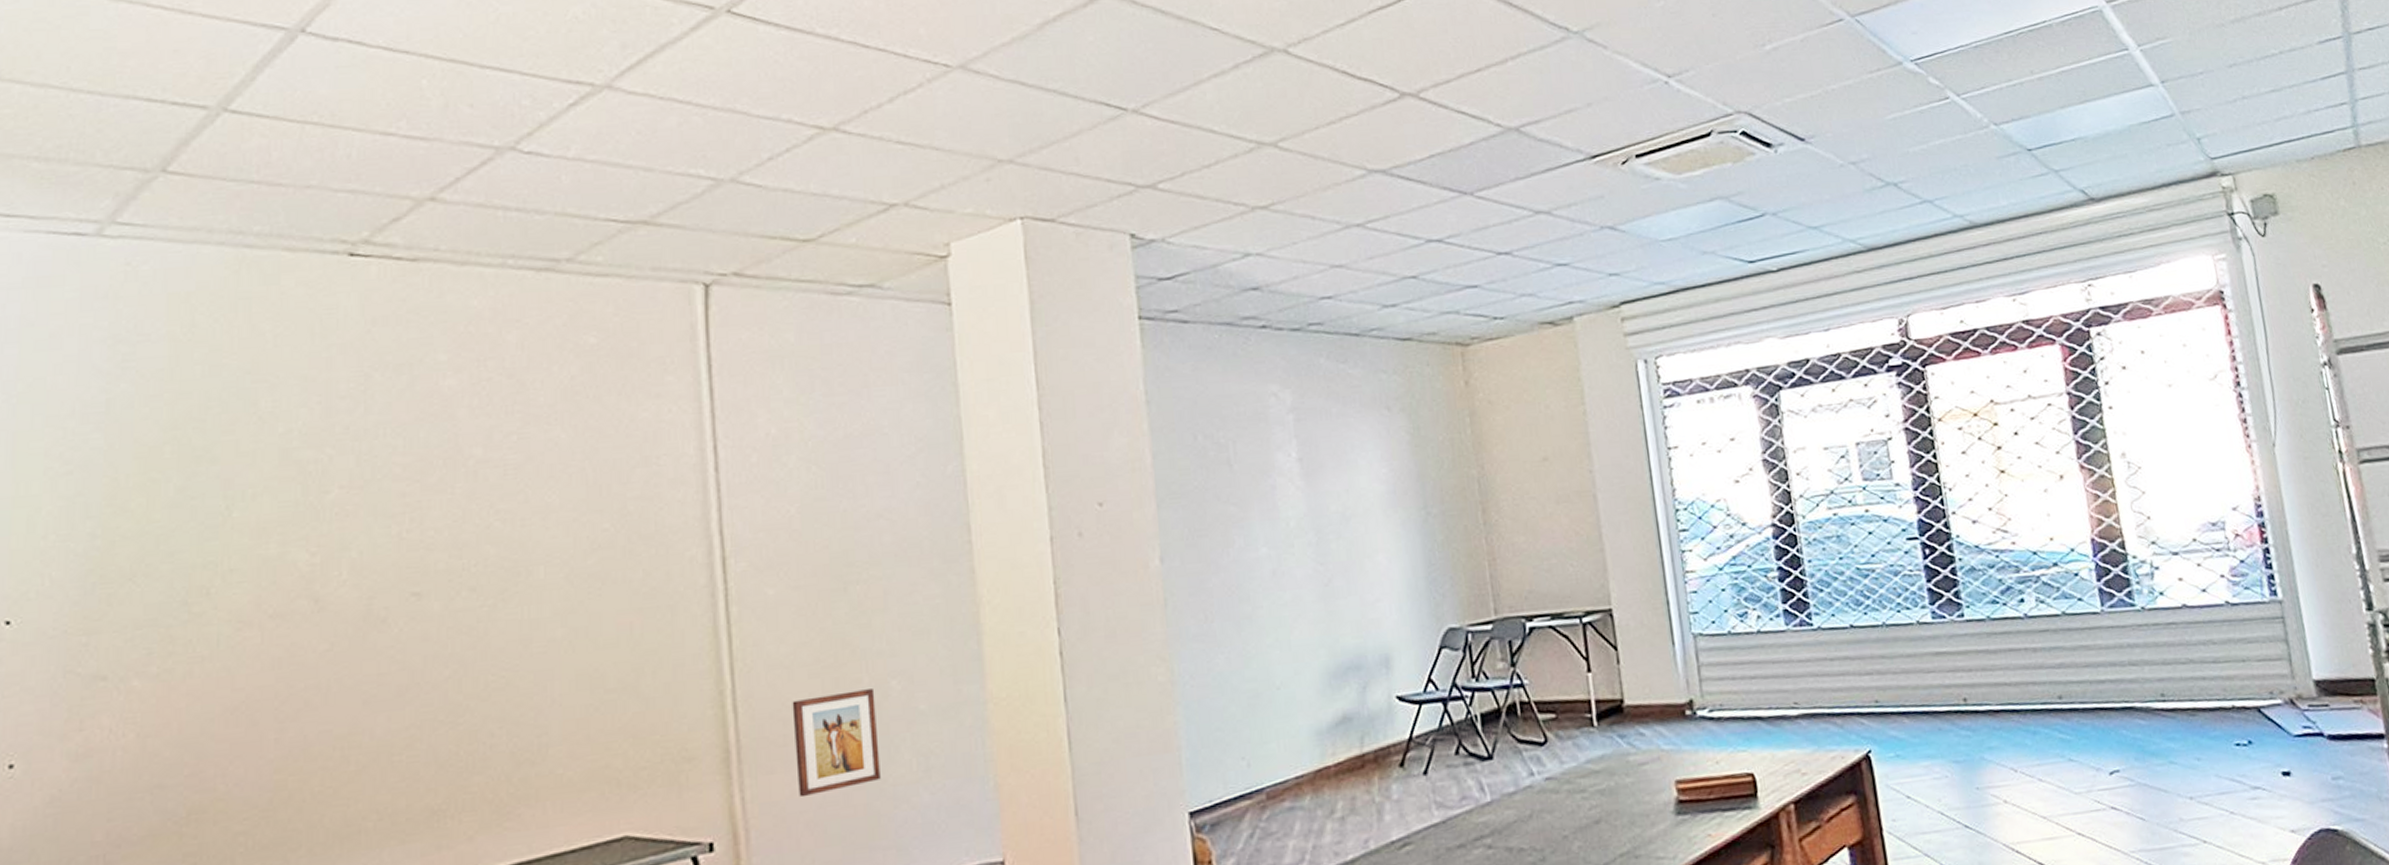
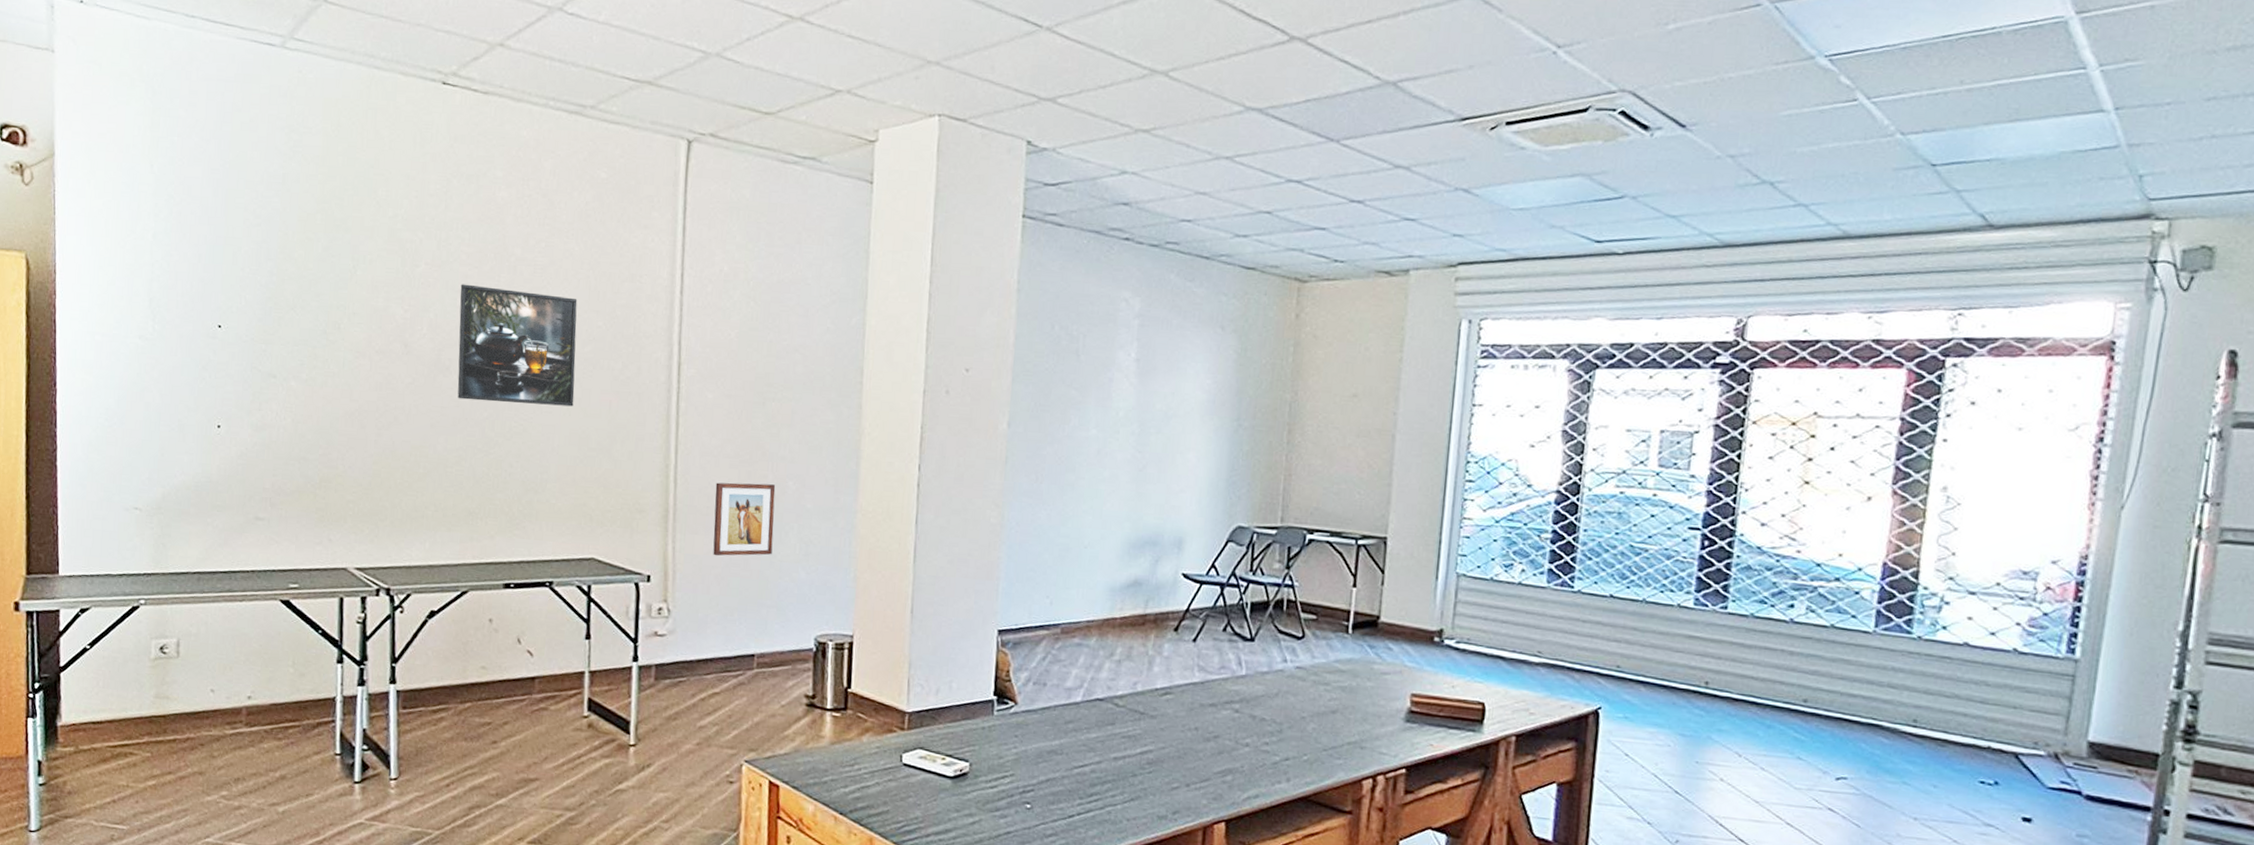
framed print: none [395,499,578,659] -> present [457,284,578,407]

